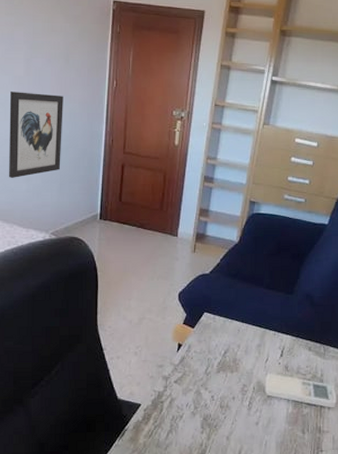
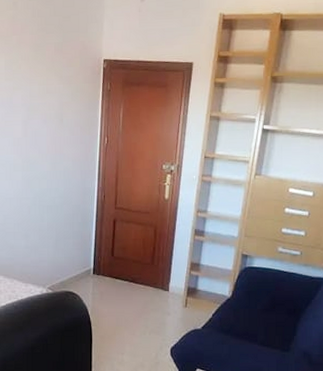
wall art: present [8,92,63,178] -> none [8,152,58,235]

